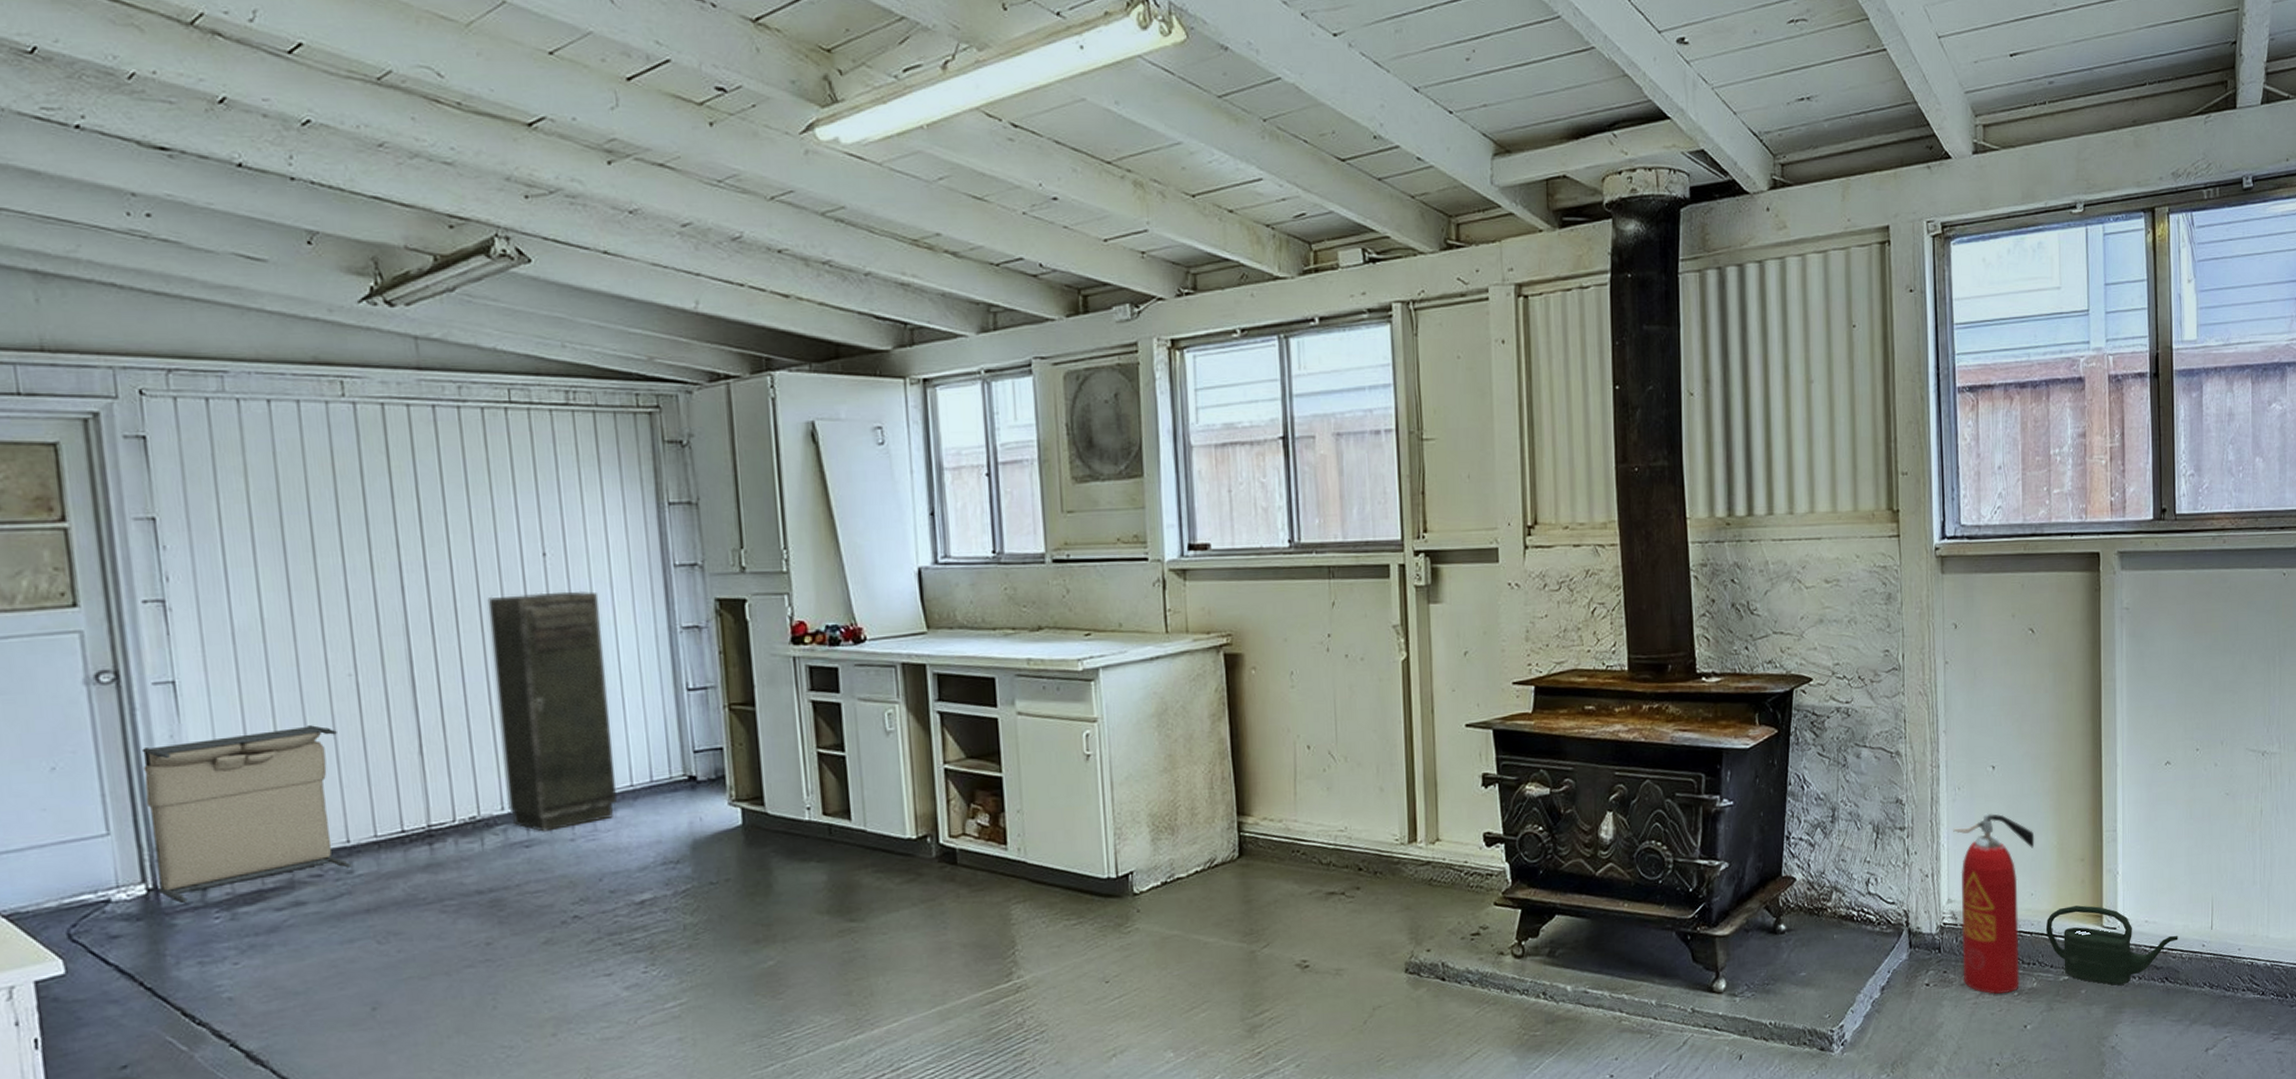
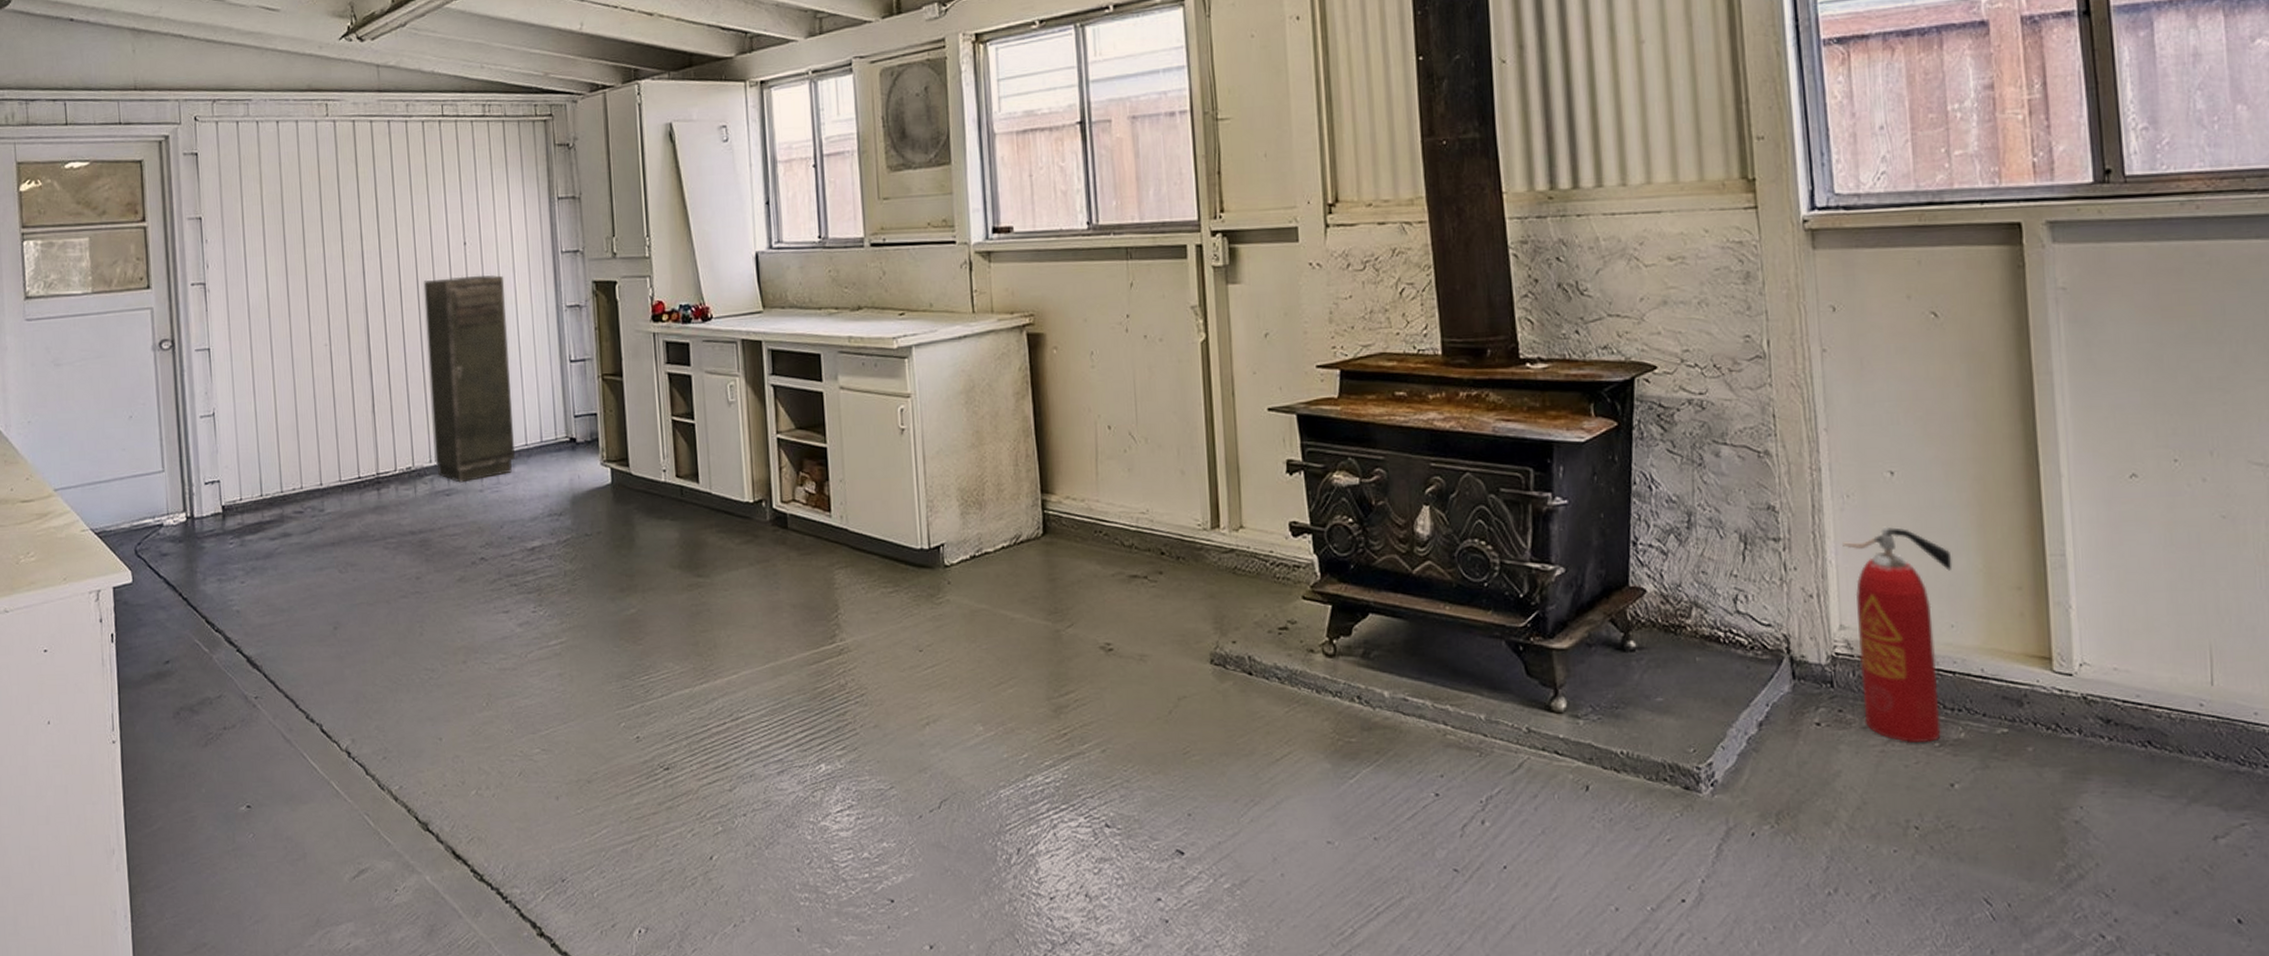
laundry hamper: present [143,725,352,903] -> none [187,386,323,529]
watering can: present [2045,905,2178,985] -> none [1973,643,2164,745]

